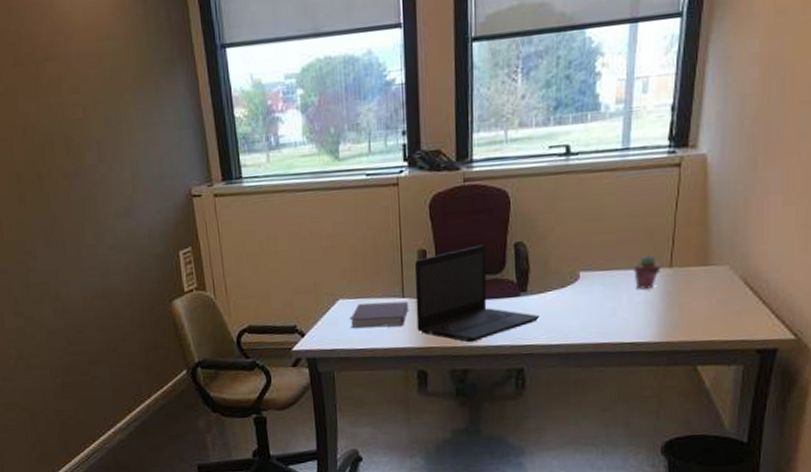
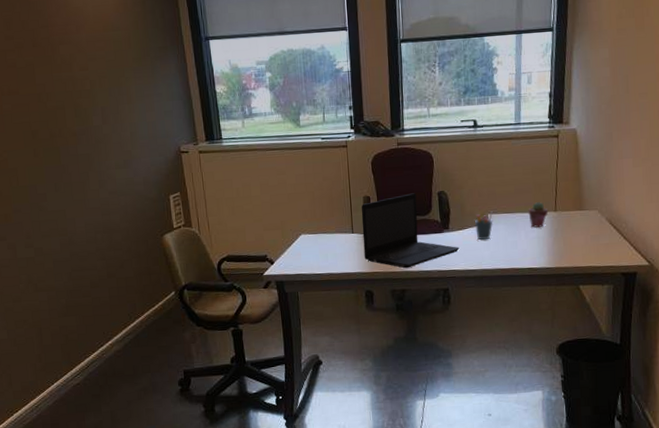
notebook: present [350,301,409,329] -> none [311,236,357,258]
pen holder: none [562,268,586,306] -> present [475,211,493,240]

